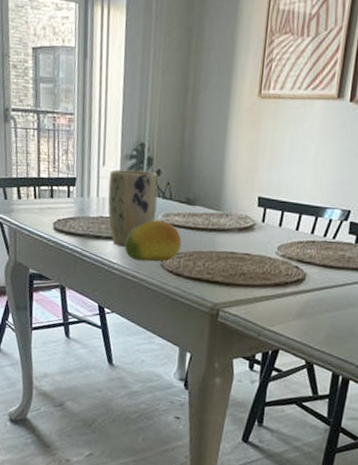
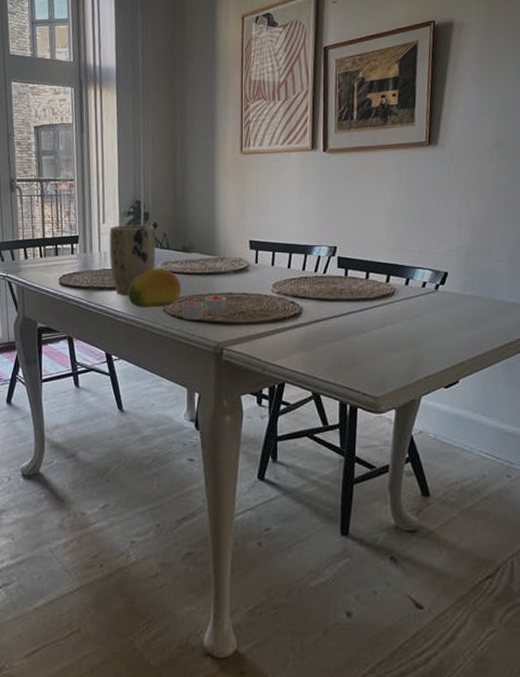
candle: none [180,253,228,278] -> present [181,296,226,319]

